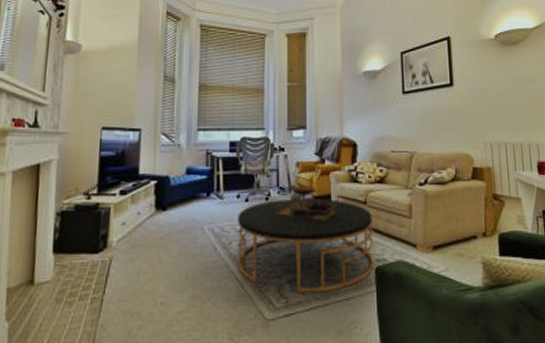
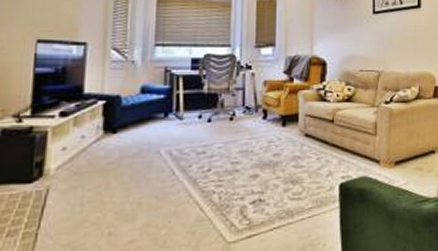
coffee table: present [237,186,374,294] -> none [197,105,339,213]

